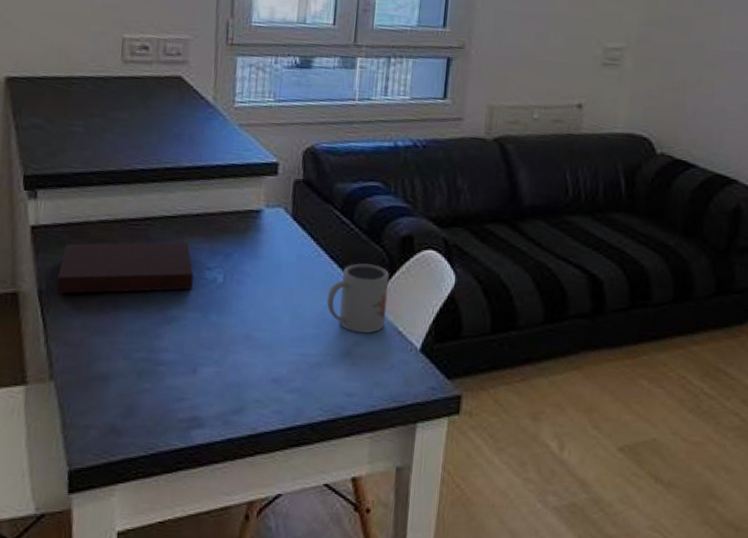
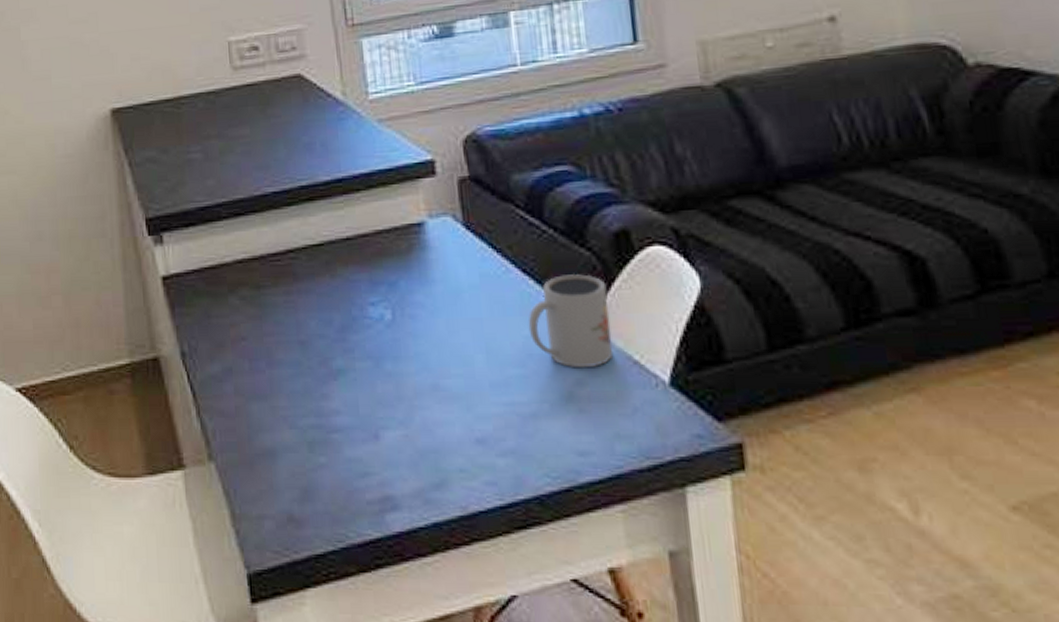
notebook: present [56,242,194,294] -> none [199,274,358,354]

